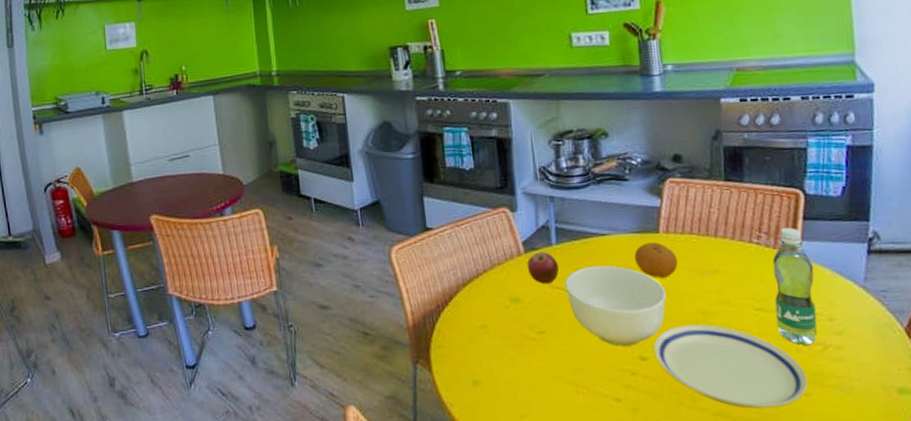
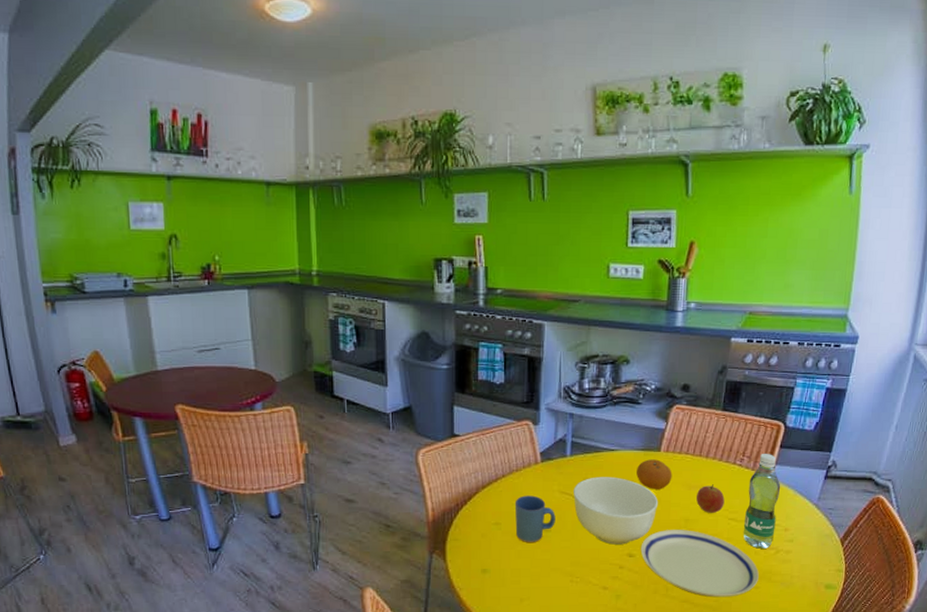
mug: none [500,291,549,347] -> present [514,495,556,542]
fruit: present [526,252,560,284] -> none [542,462,571,490]
fruit: none [710,268,747,303] -> present [696,484,725,513]

